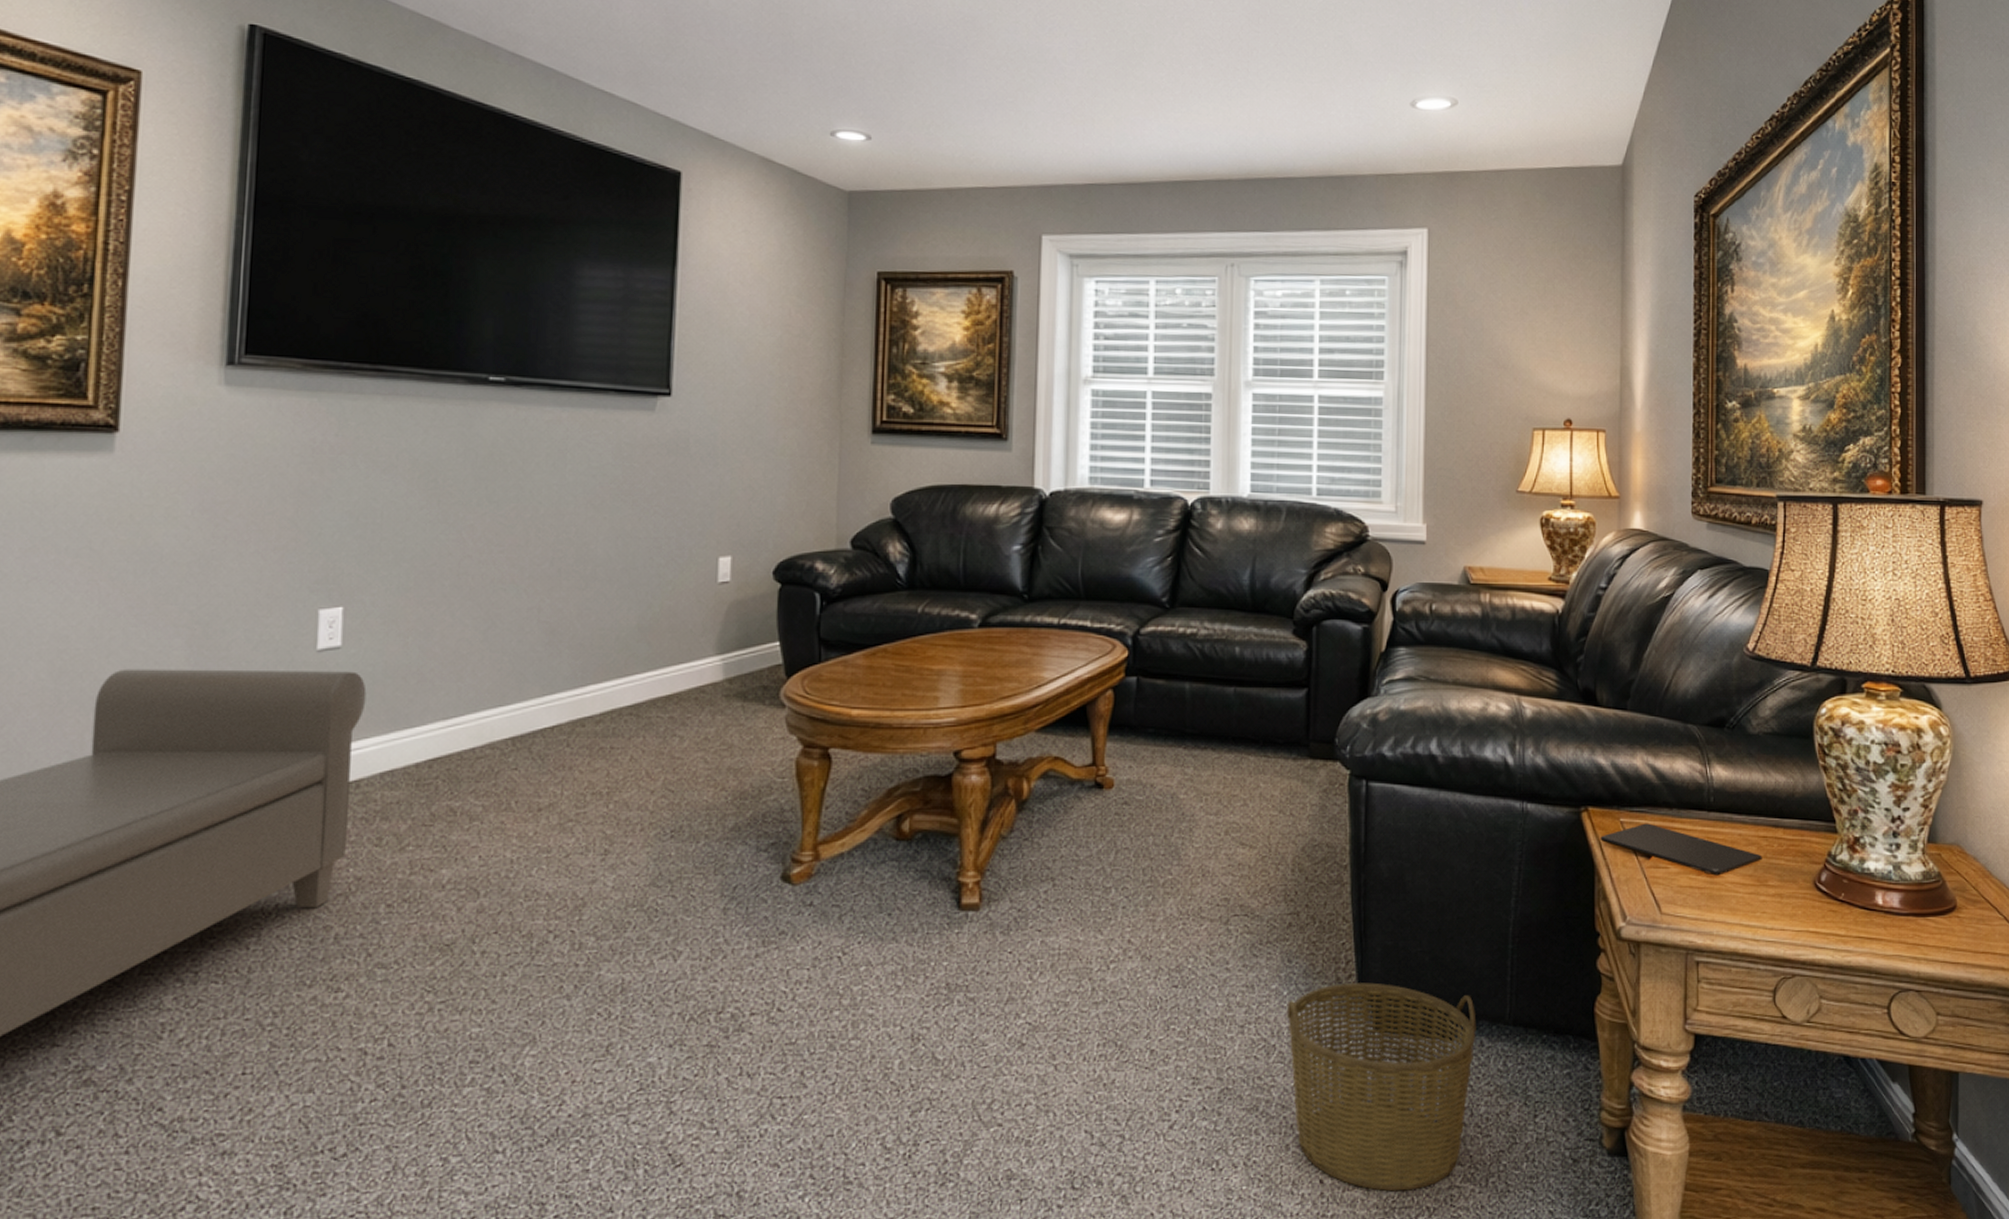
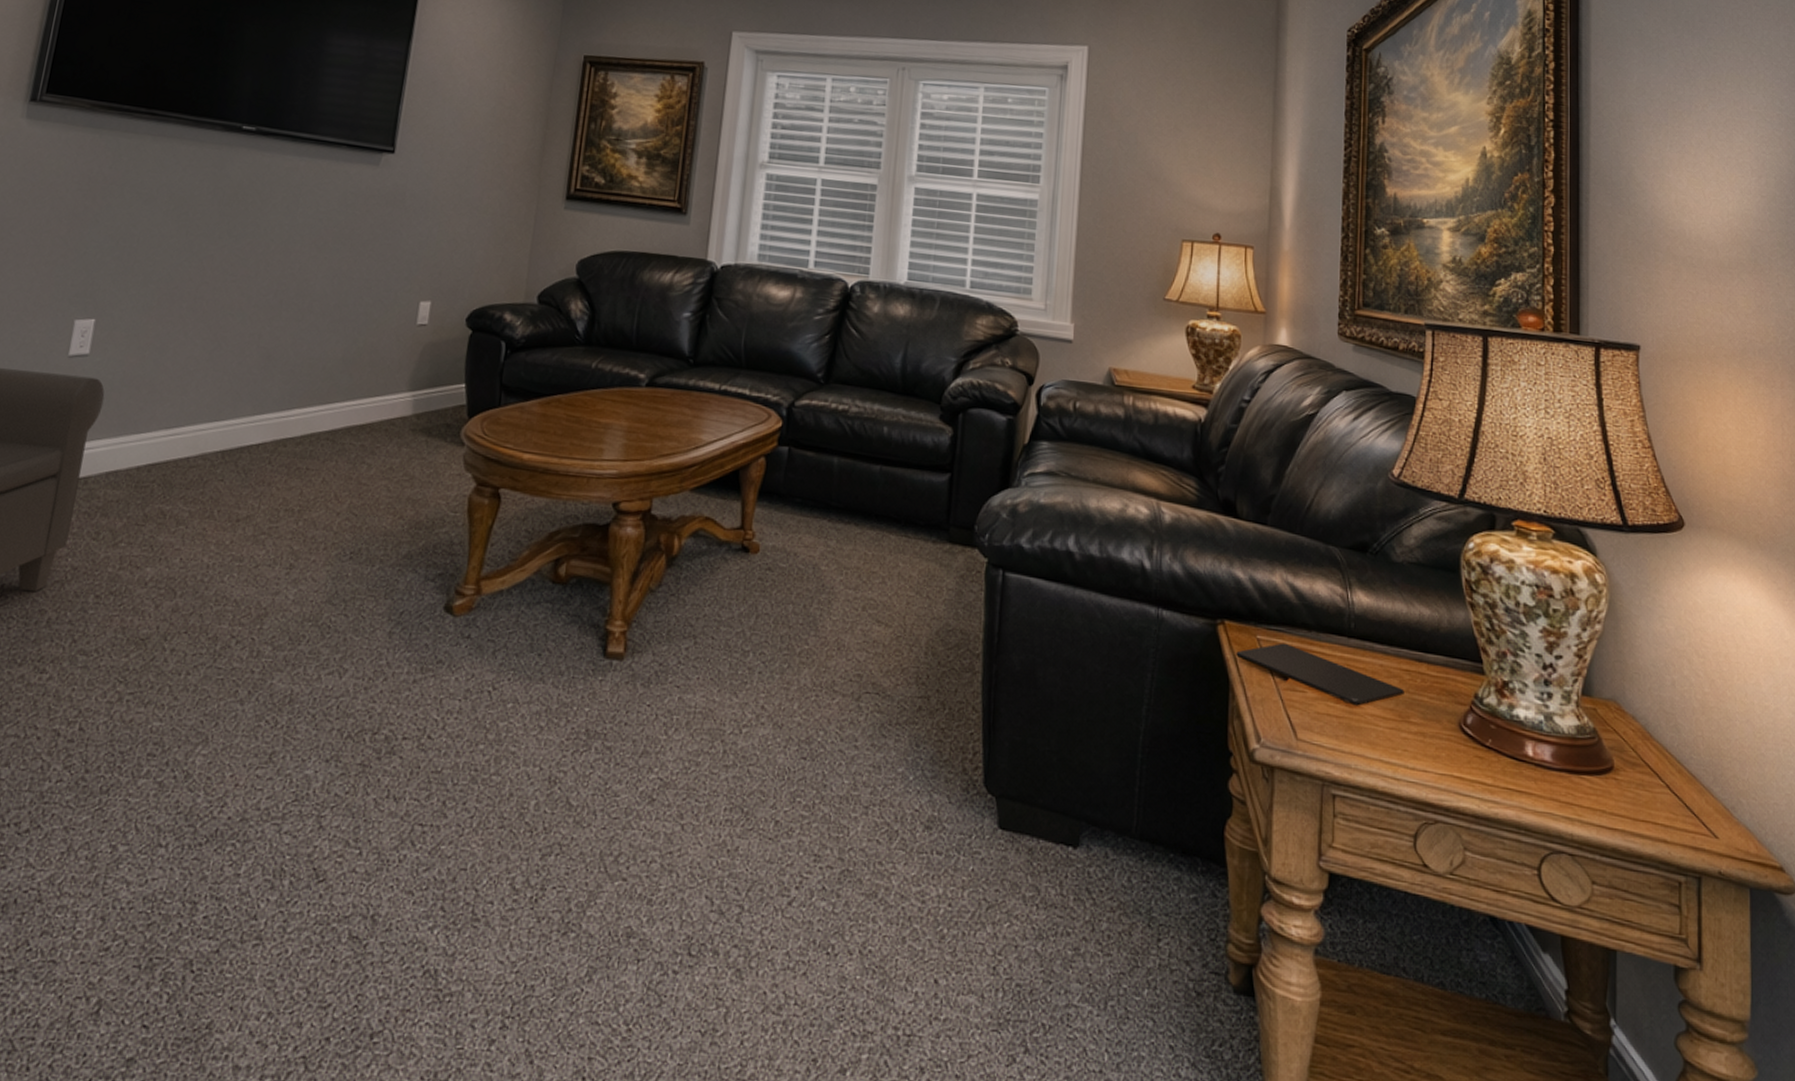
basket: present [1286,982,1477,1192] -> none [911,774,1102,1003]

